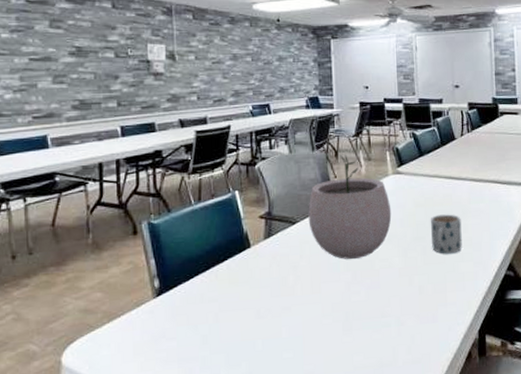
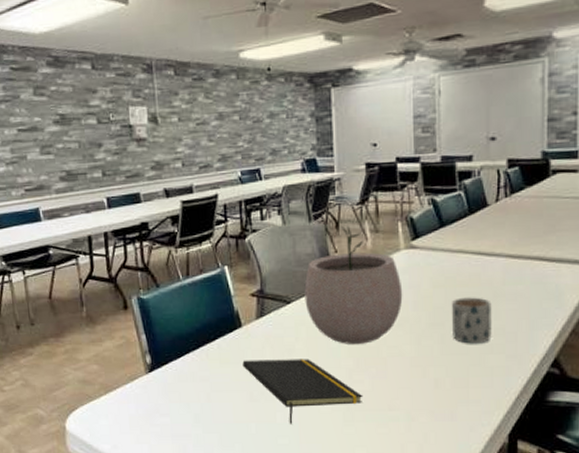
notepad: none [250,274,360,338] -> present [242,359,363,424]

